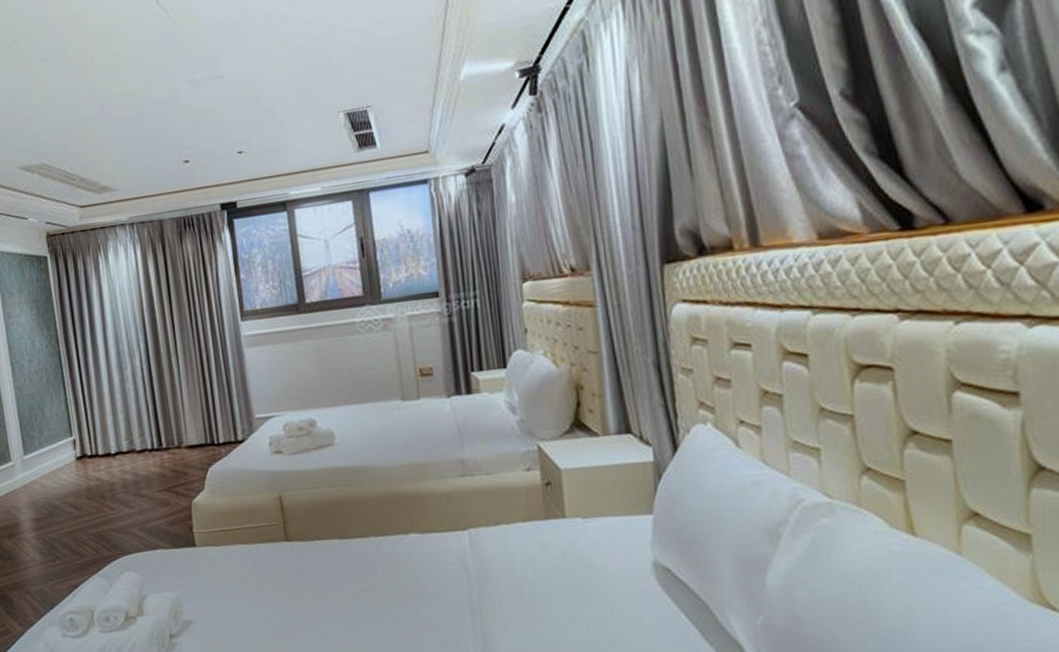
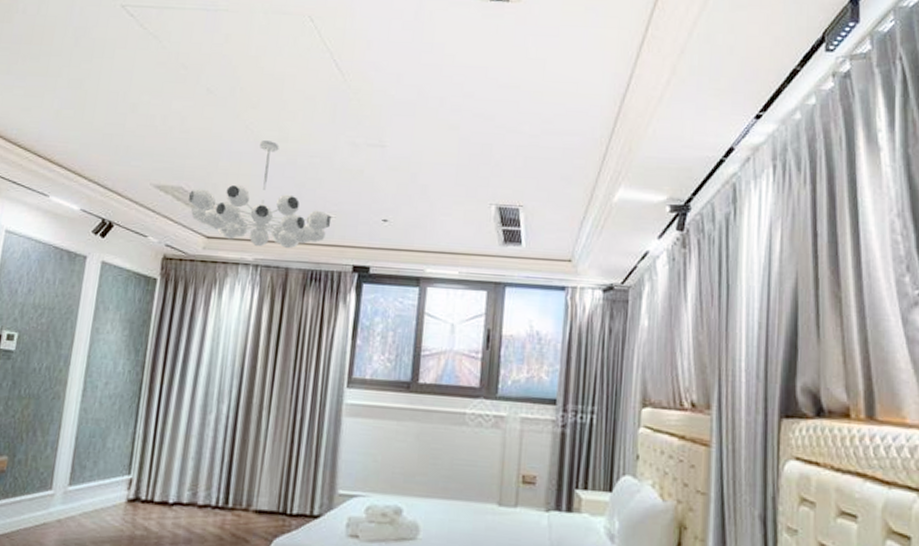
chandelier: none [53,97,191,206] -> present [188,140,332,249]

